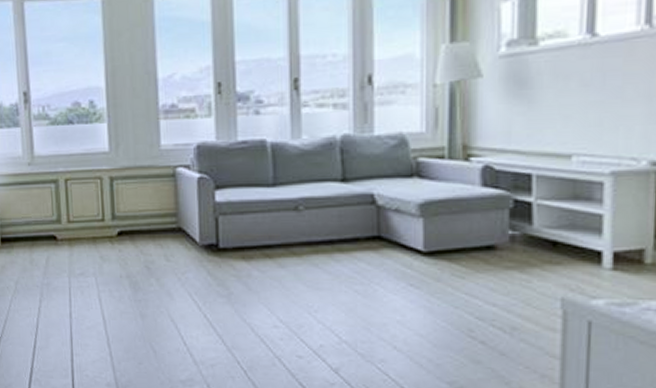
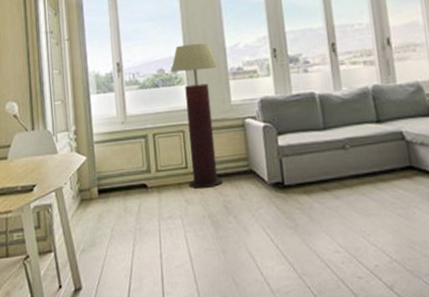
floor lamp: none [88,71,148,246] -> present [171,42,223,189]

